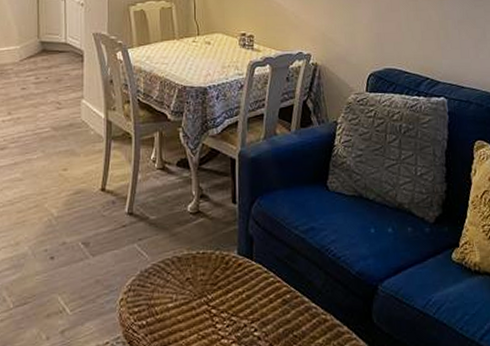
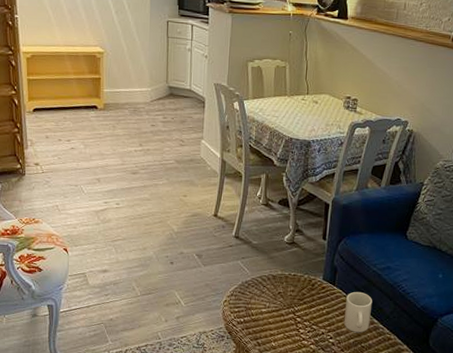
cup: none [268,263,300,318] -> present [343,291,373,333]

